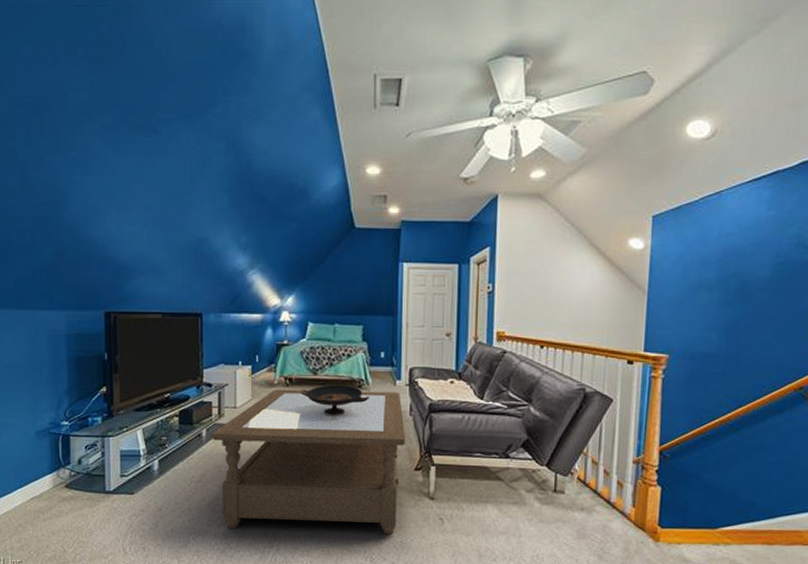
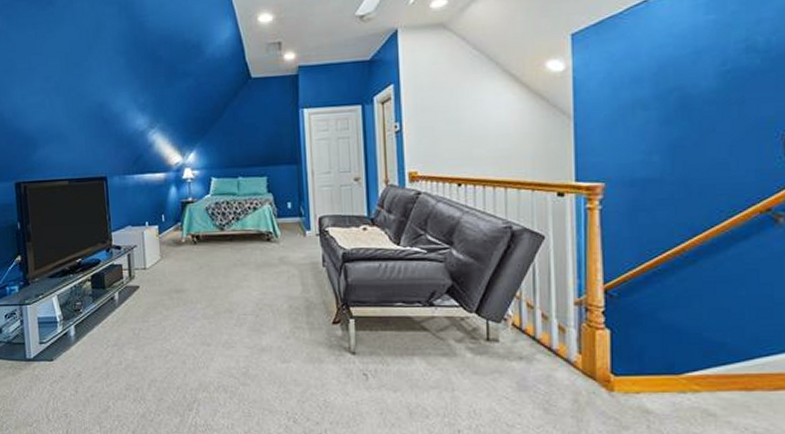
coffee table: present [212,389,406,535] -> none [124,243,321,393]
decorative bowl: present [301,385,369,416] -> none [209,239,279,271]

